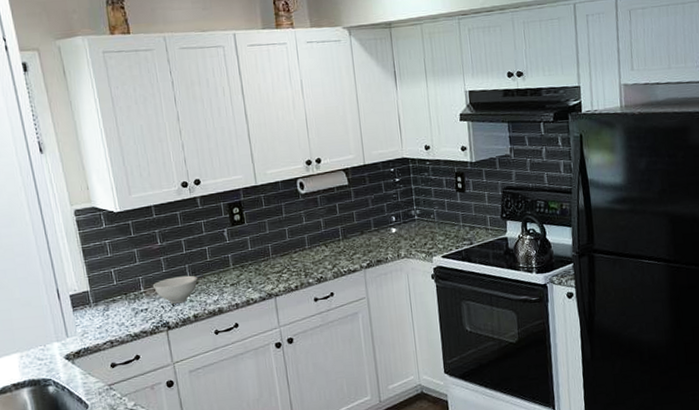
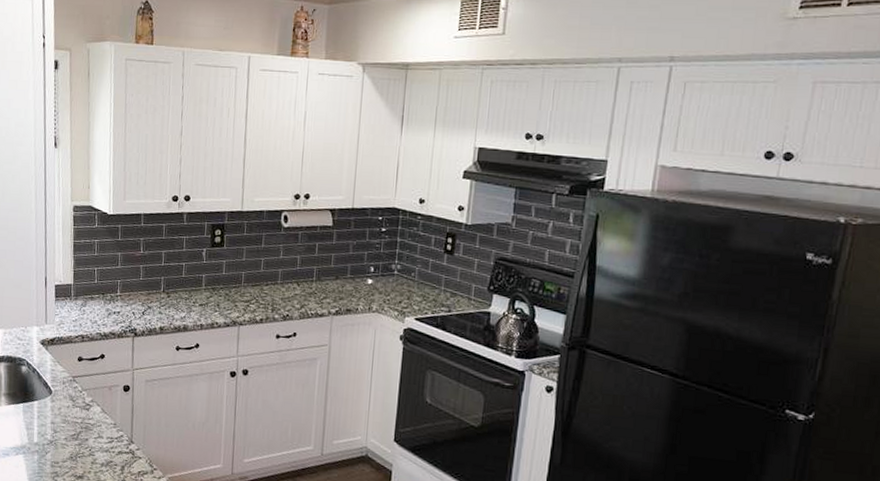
bowl: present [152,275,198,304] -> none [128,286,170,313]

